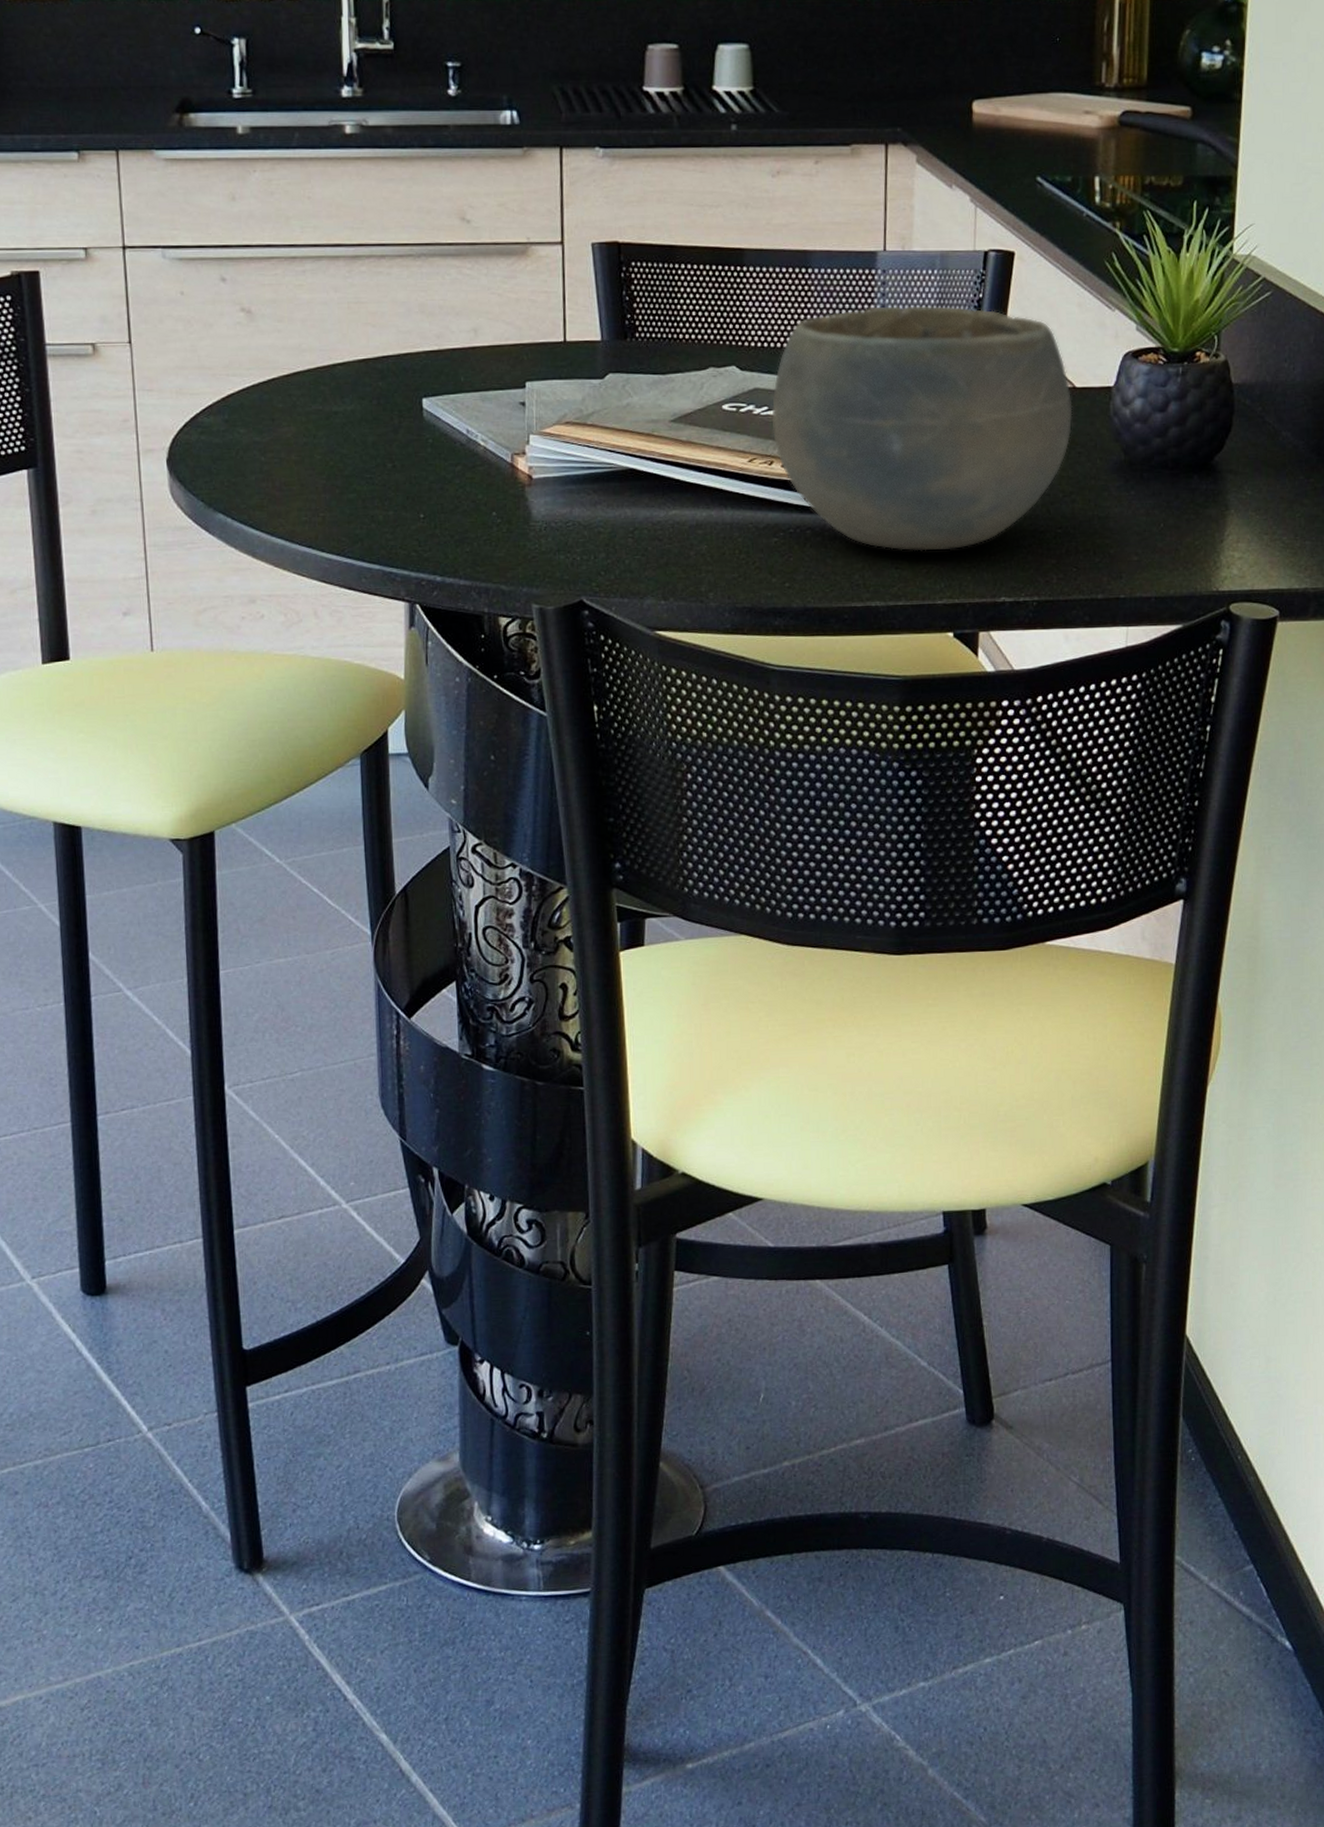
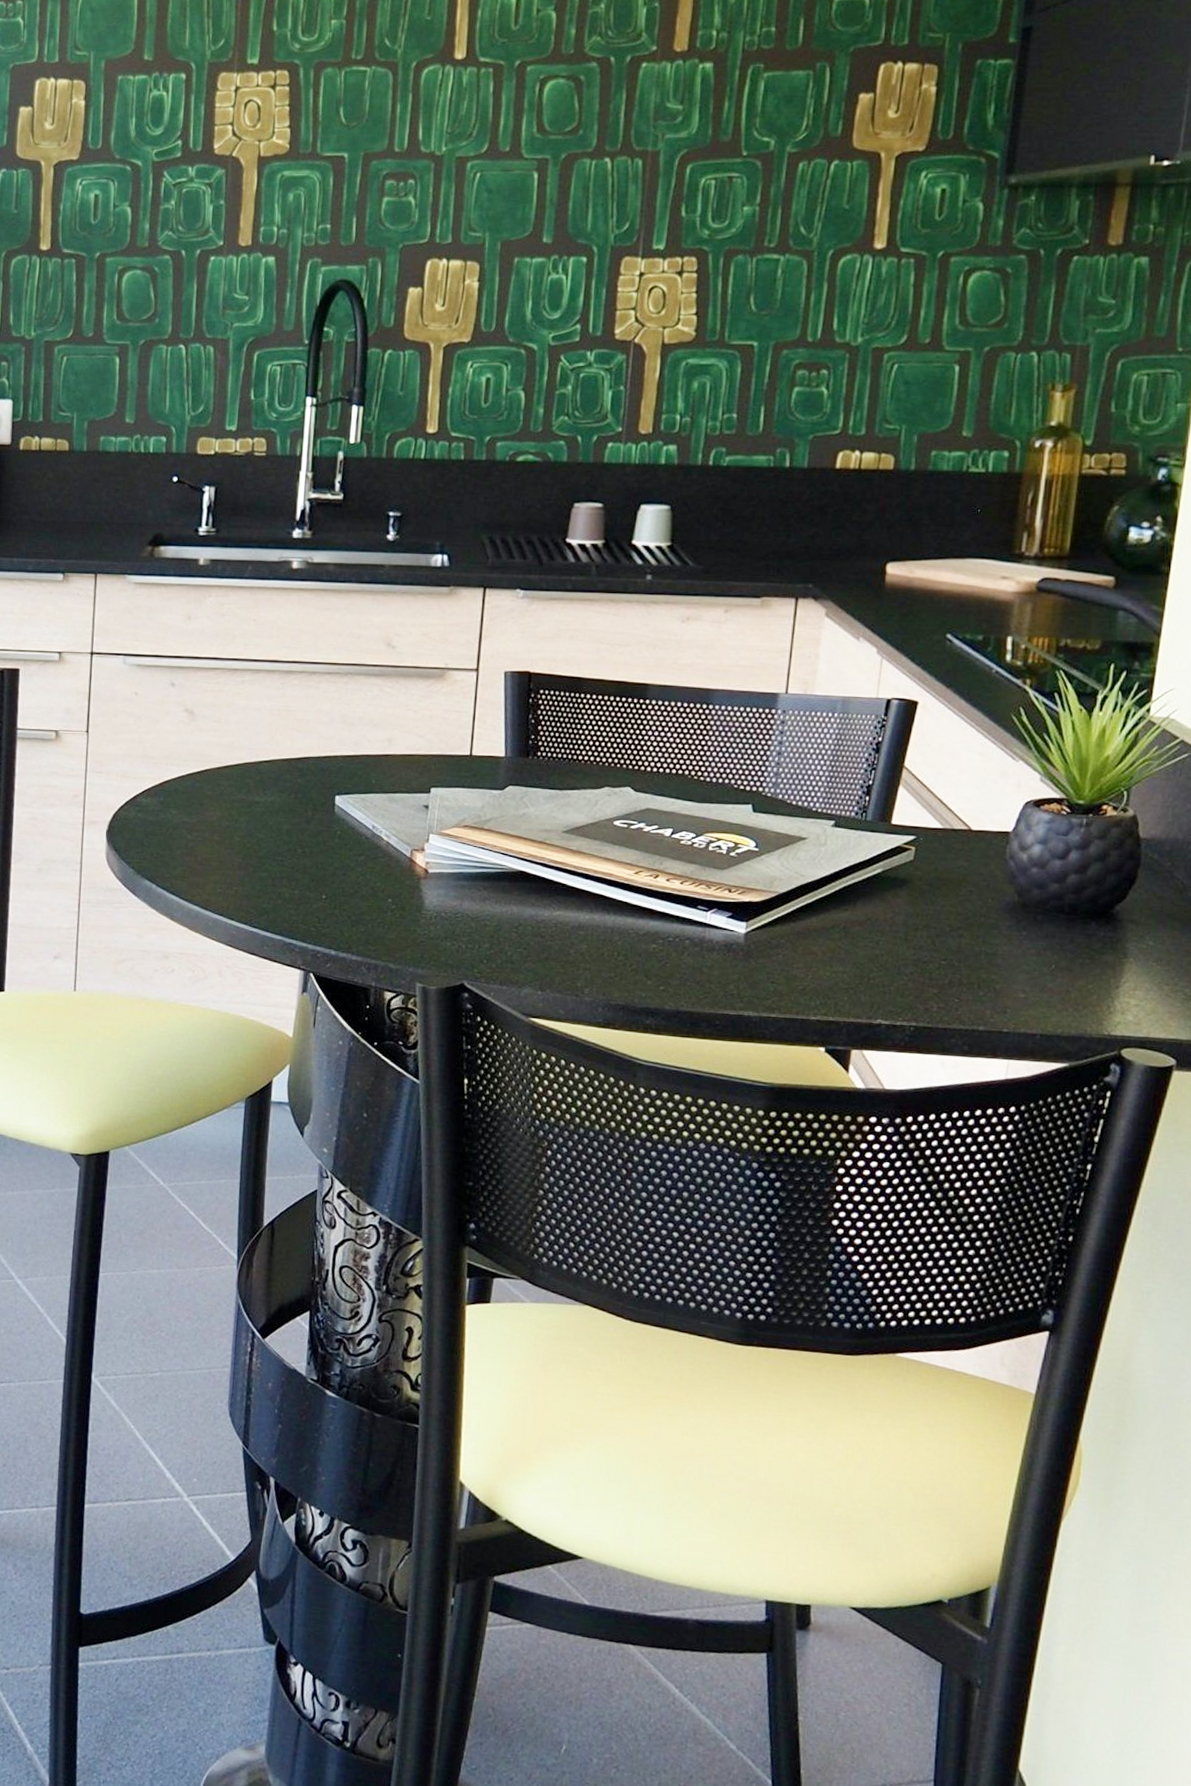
bowl: present [771,305,1073,551] -> none [660,742,967,970]

